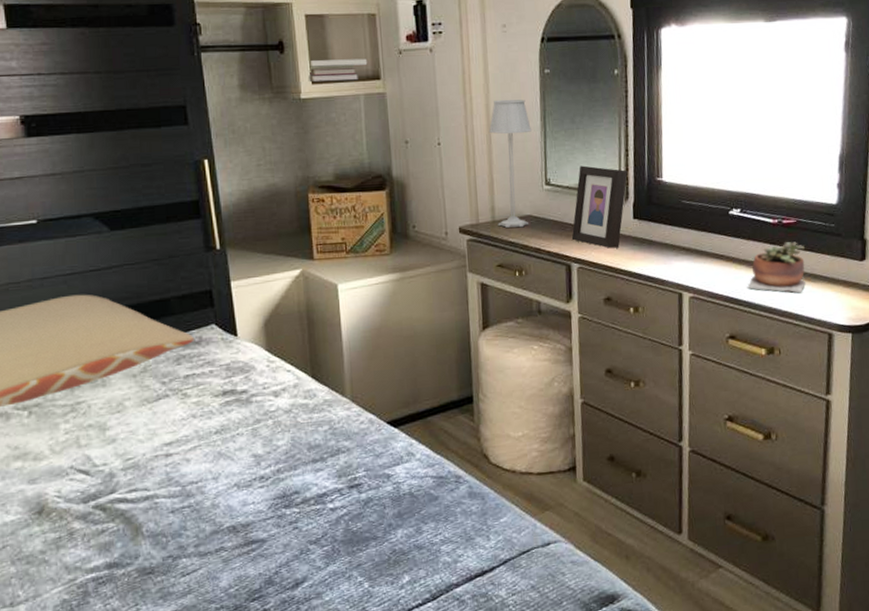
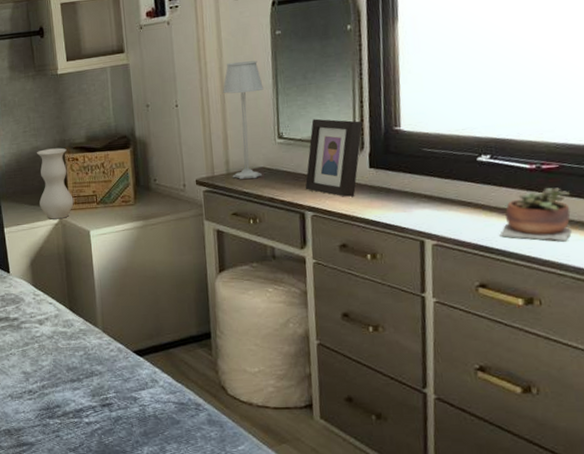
vase: none [273,186,319,271] -> present [36,147,74,220]
books: present [308,58,368,83] -> none [64,35,113,60]

